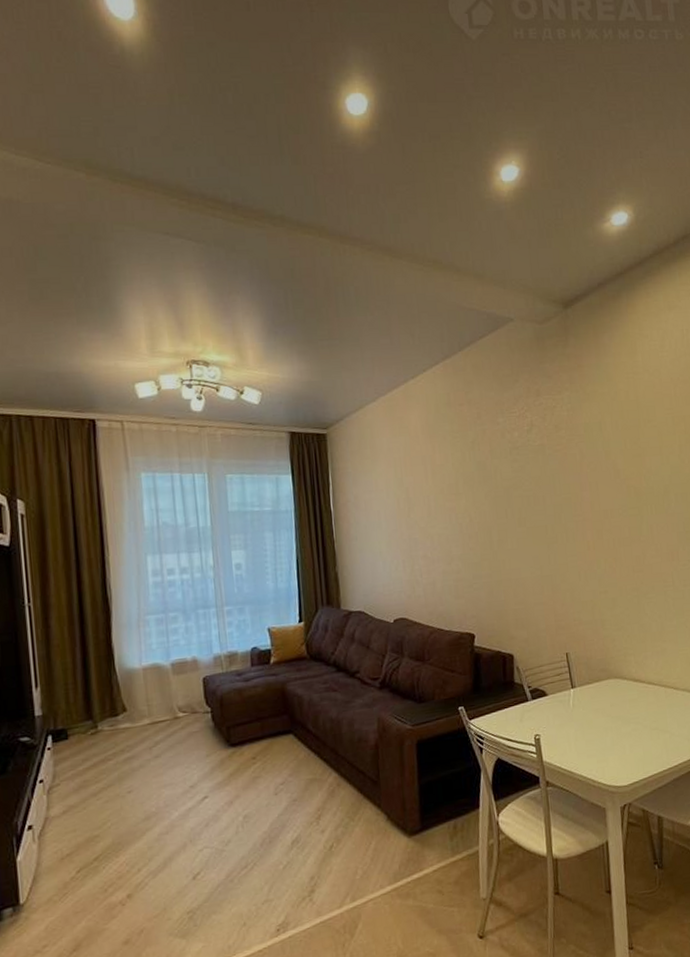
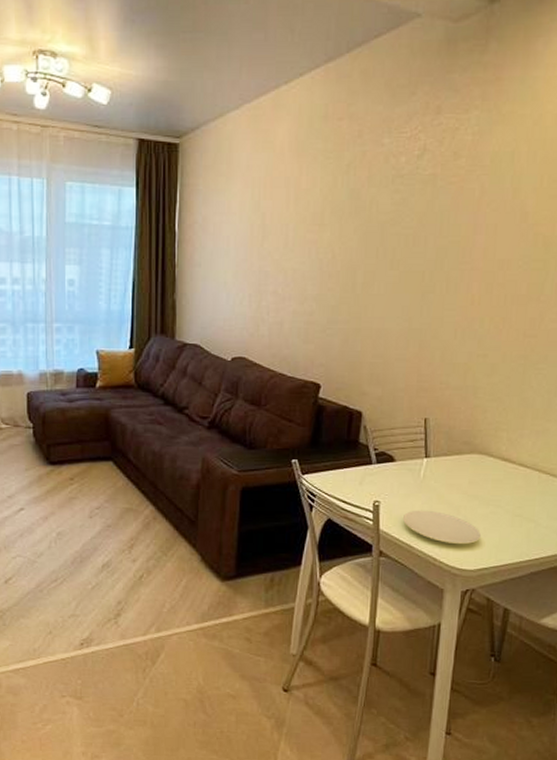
plate: none [562,736,628,765] -> present [403,510,481,545]

